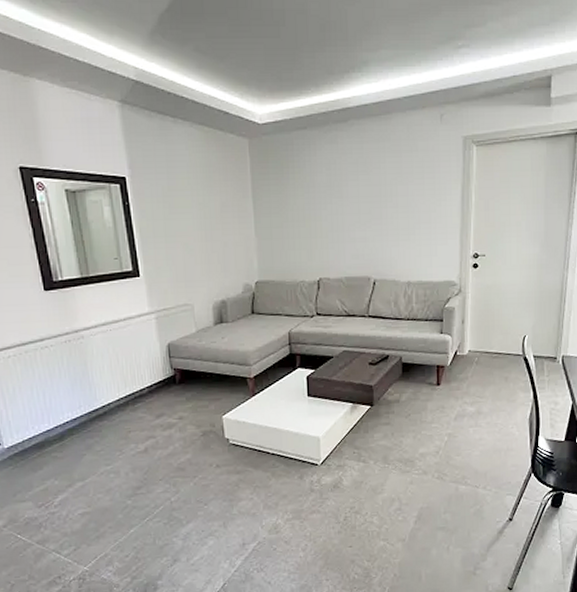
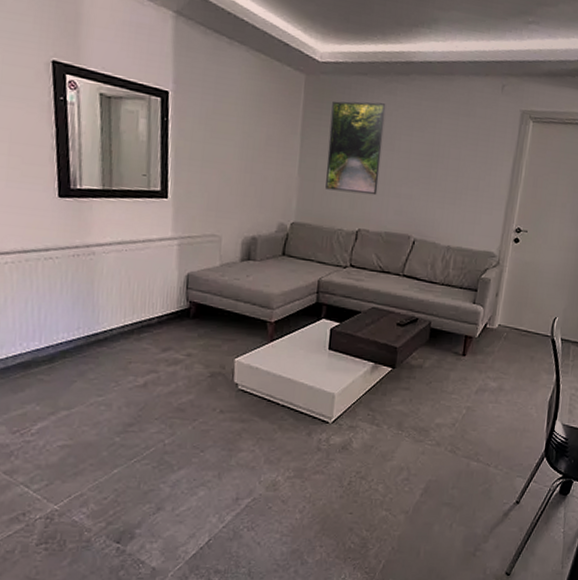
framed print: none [277,153,333,245] -> present [325,101,386,196]

